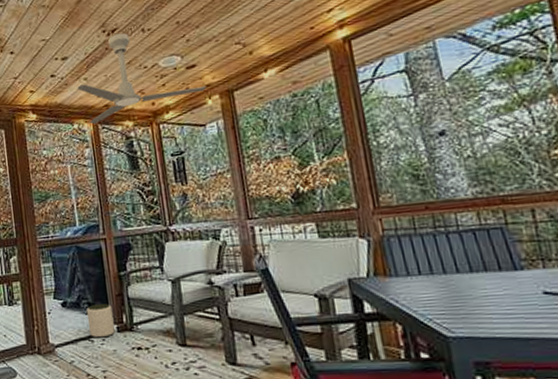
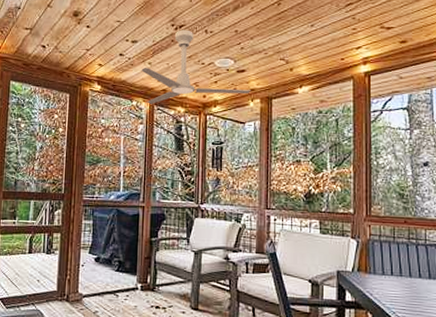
plant pot: present [86,303,115,338] -> none [115,263,139,294]

